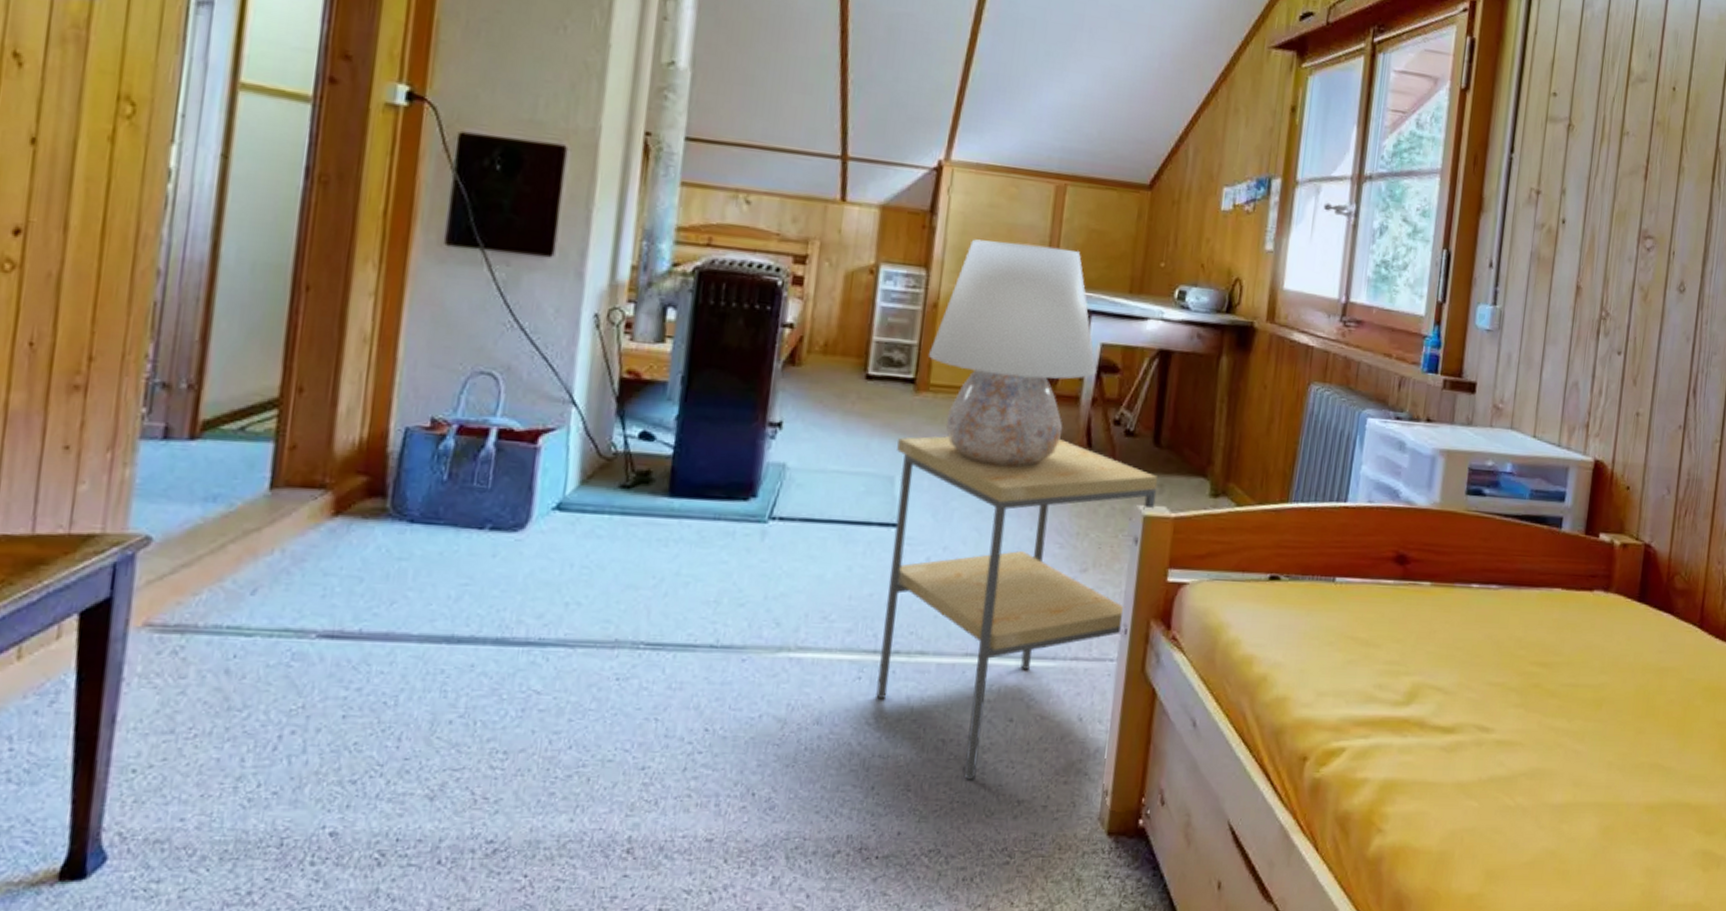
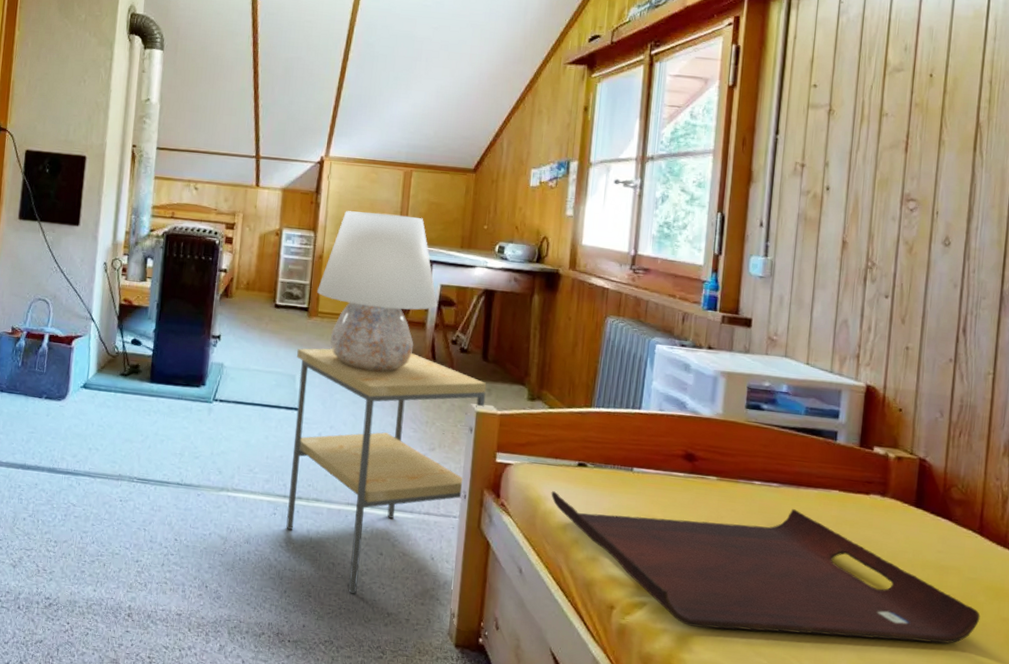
serving tray: none [1235,615,1697,771] -> present [551,491,981,644]

